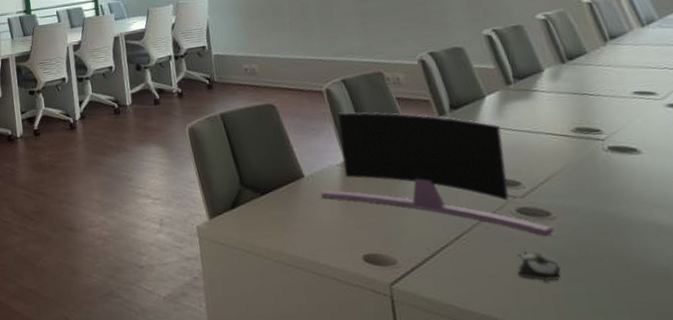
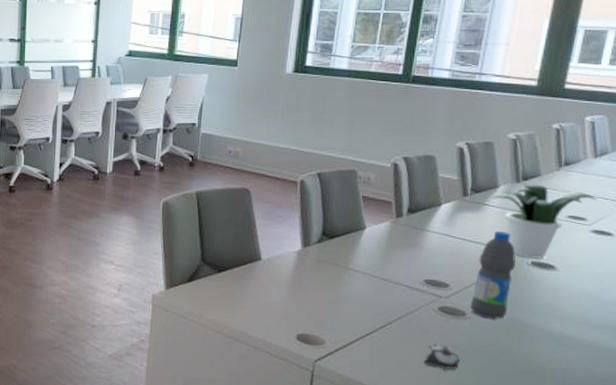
monitor: present [321,111,554,236] -> none [273,204,465,332]
potted plant: none [538,62,661,144] -> present [491,184,597,260]
water bottle: none [545,116,599,216] -> present [470,230,516,319]

